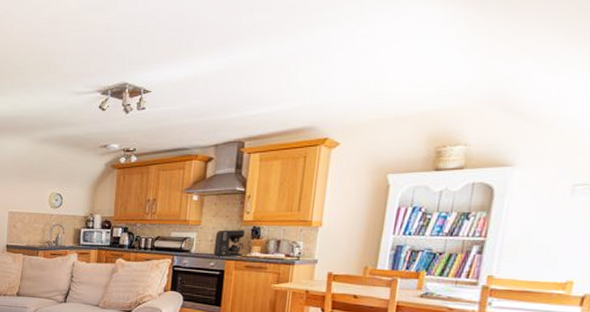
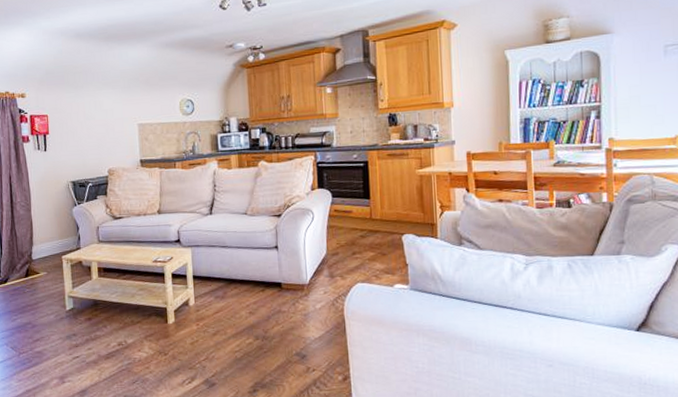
coffee maker: present [213,230,245,257] -> none [354,118,383,148]

